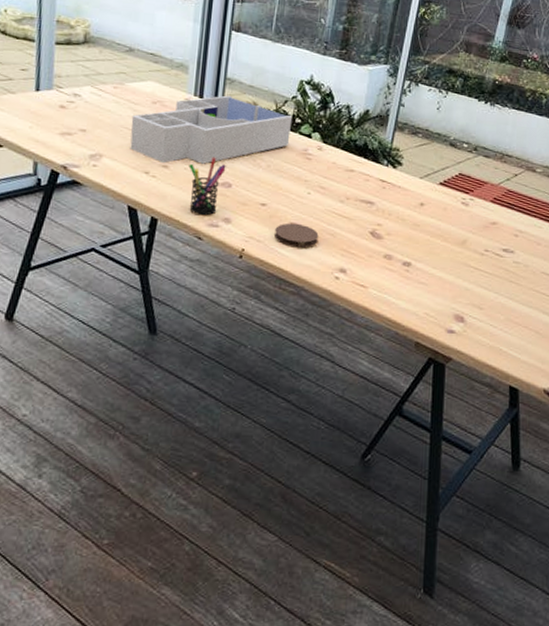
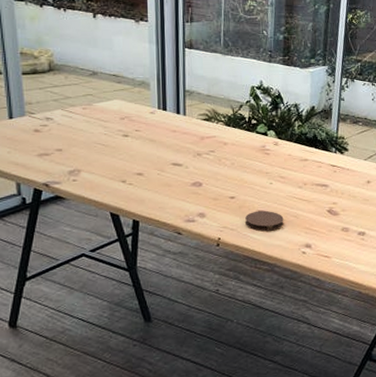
desk organizer: present [130,95,293,164] -> none [103,106,249,172]
pen holder: present [189,157,226,216] -> none [161,161,195,214]

